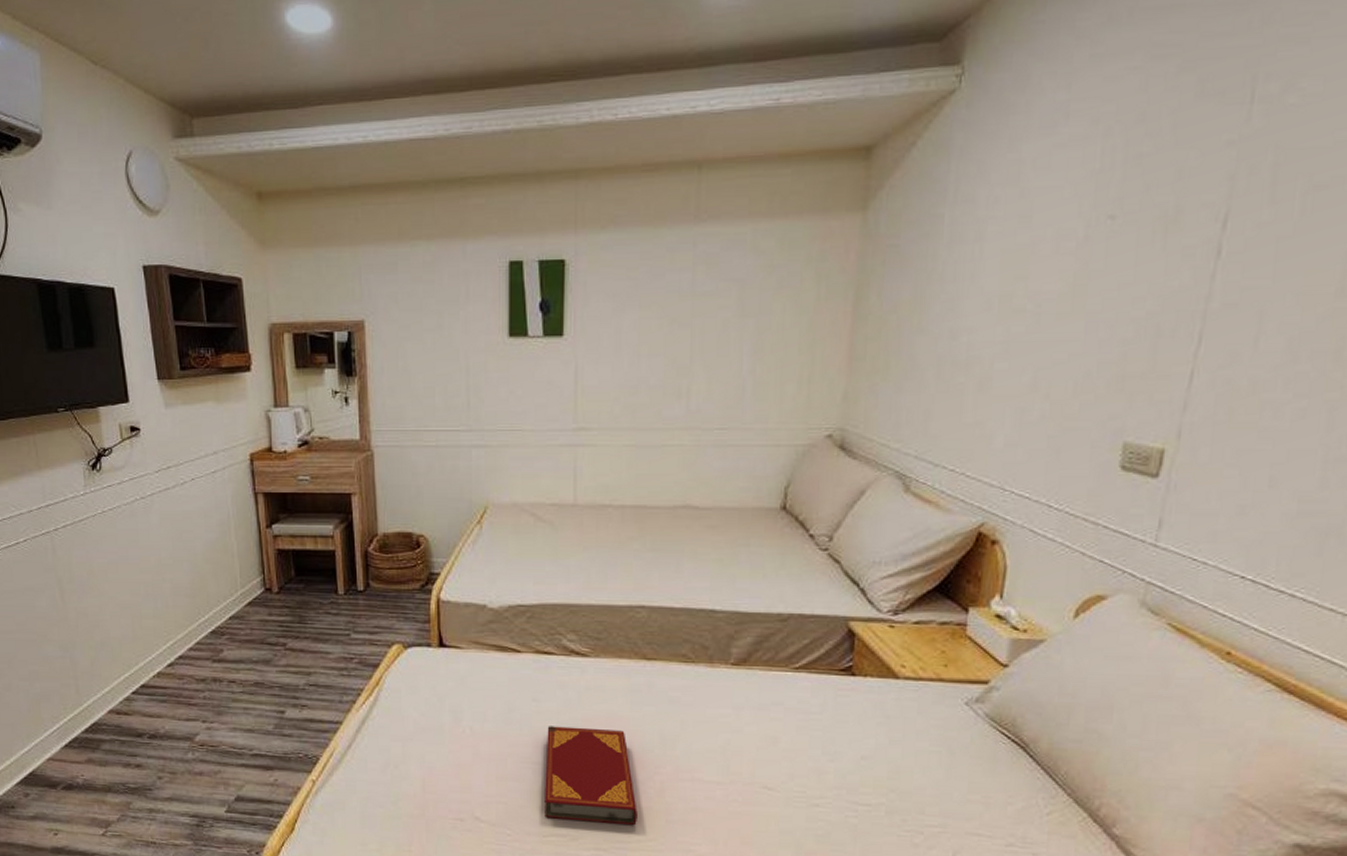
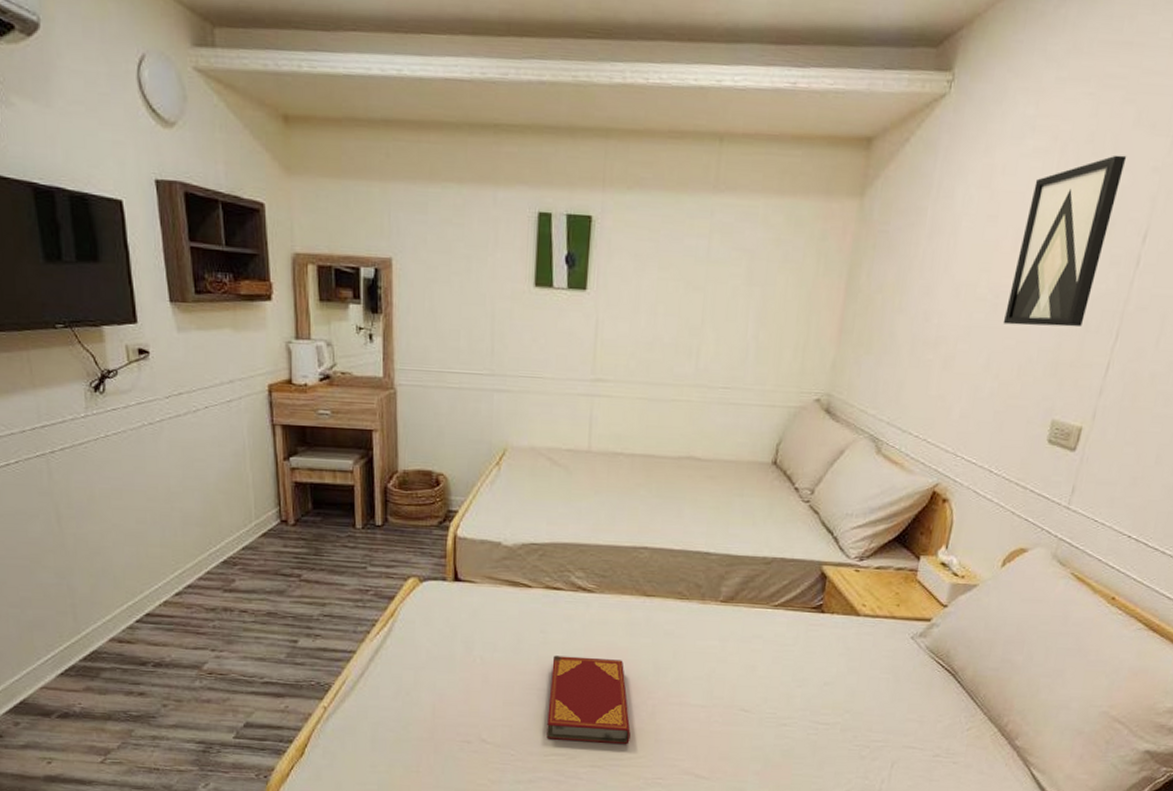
wall art: none [1049,131,1191,336] -> present [1003,155,1127,327]

